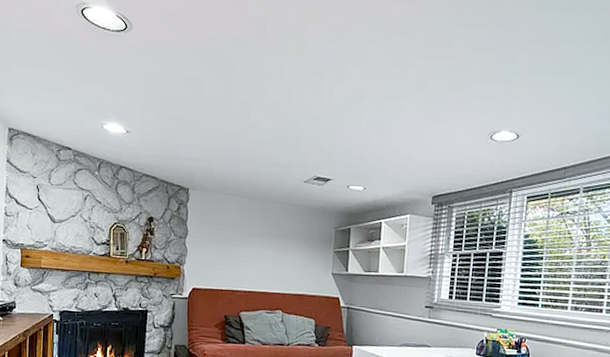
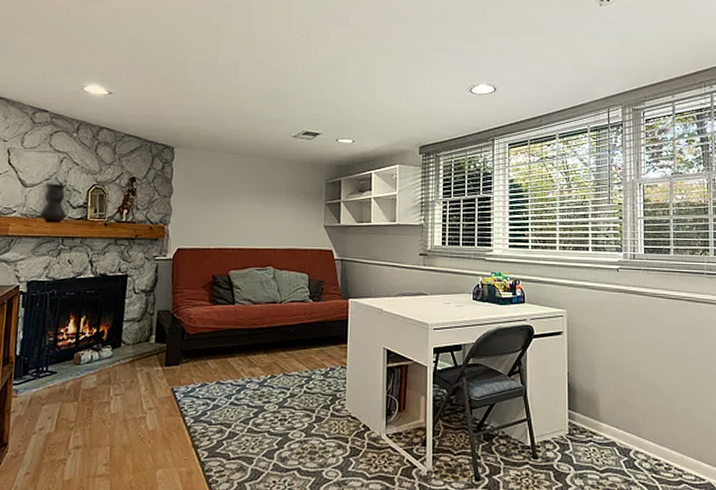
vase: none [69,220,91,259] -> present [41,184,67,223]

